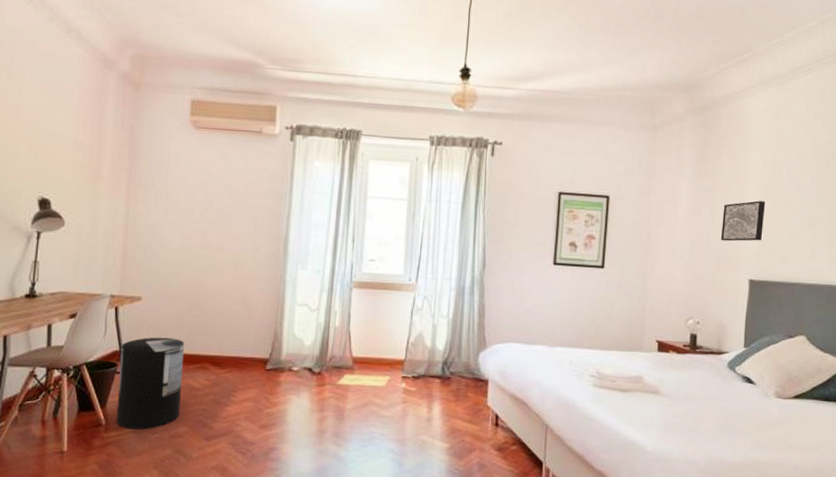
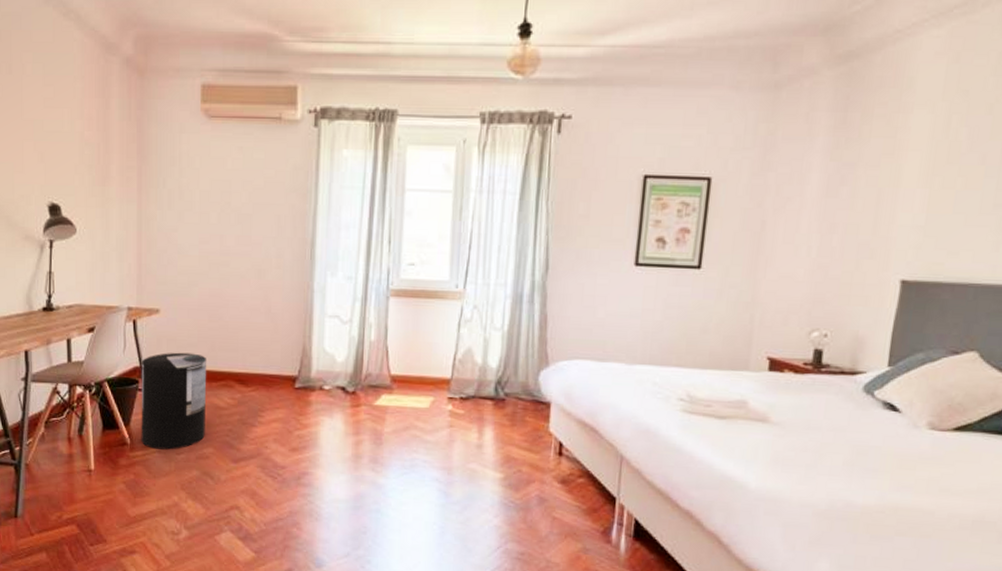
wall art: present [720,201,766,242] -> none [863,176,933,231]

